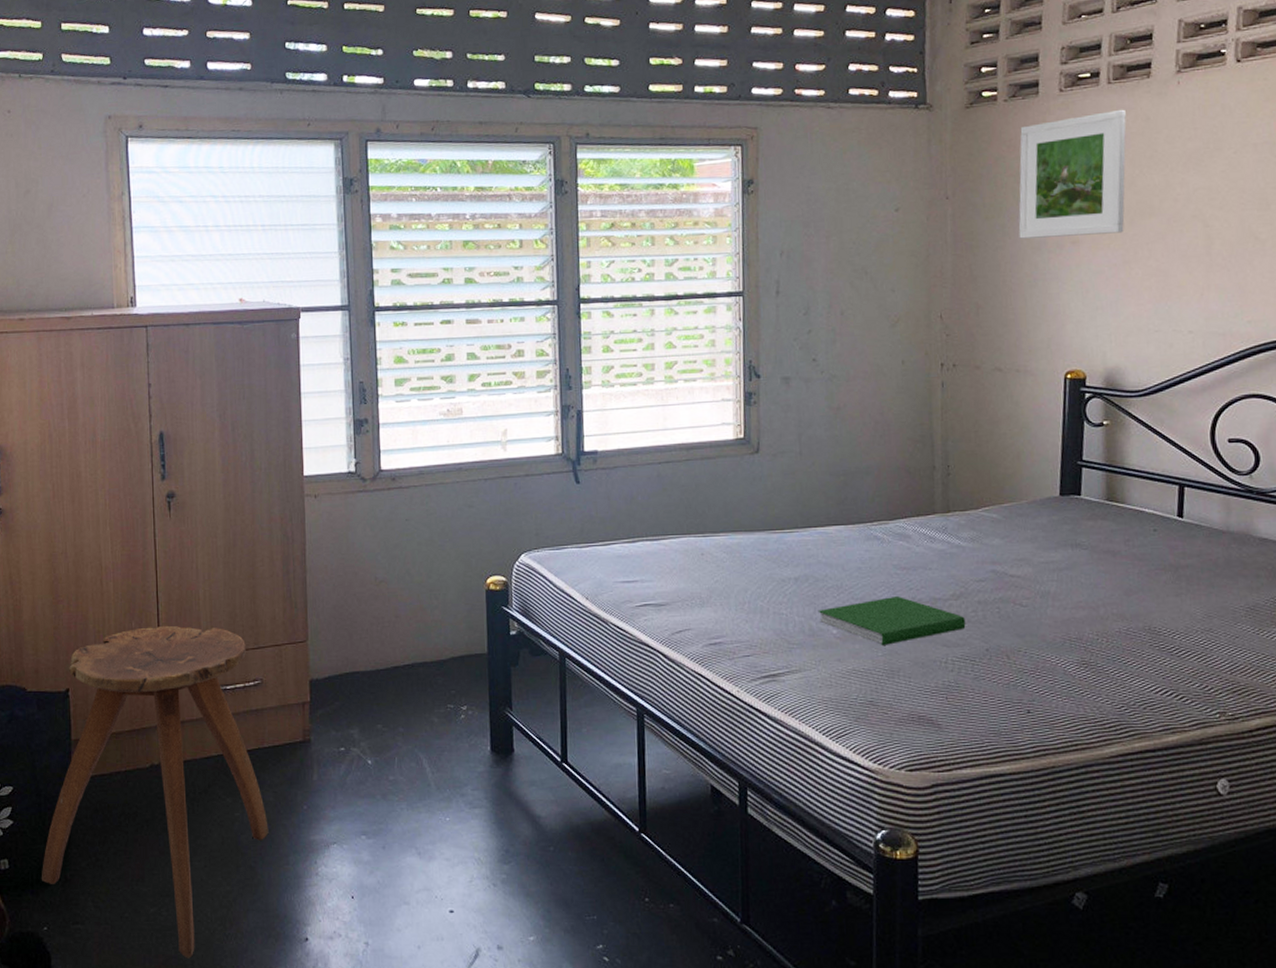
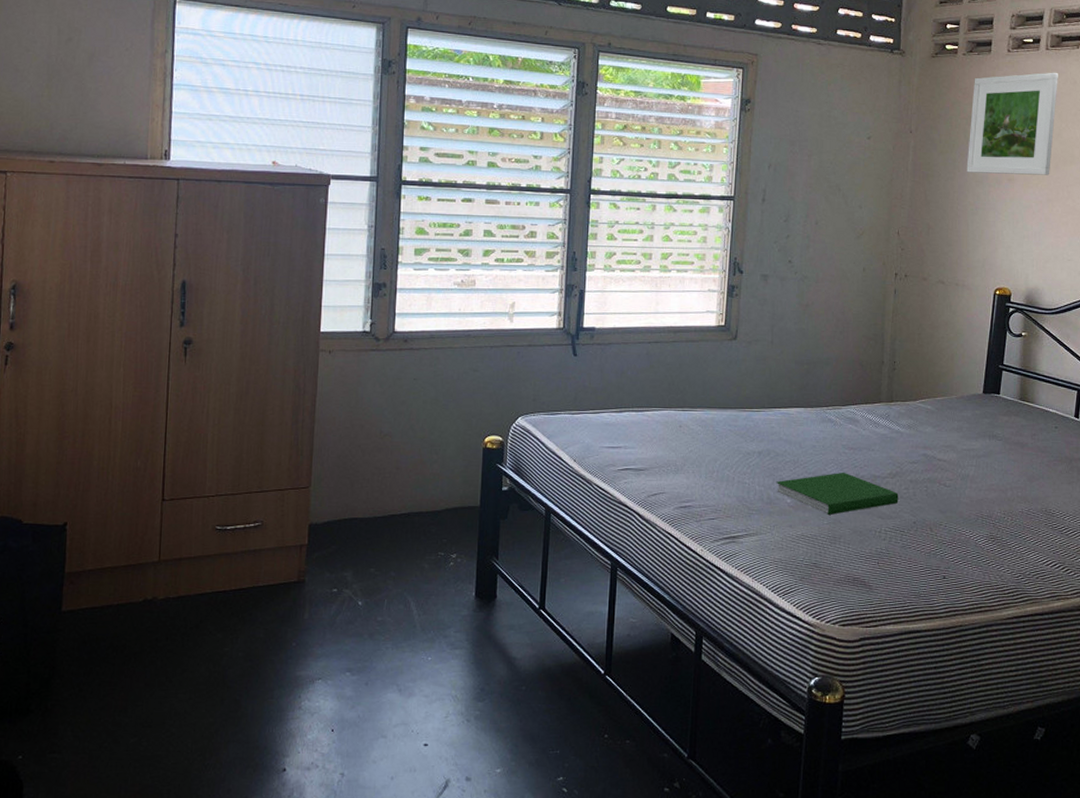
stool: present [42,625,269,959] -> none [21,465,257,788]

